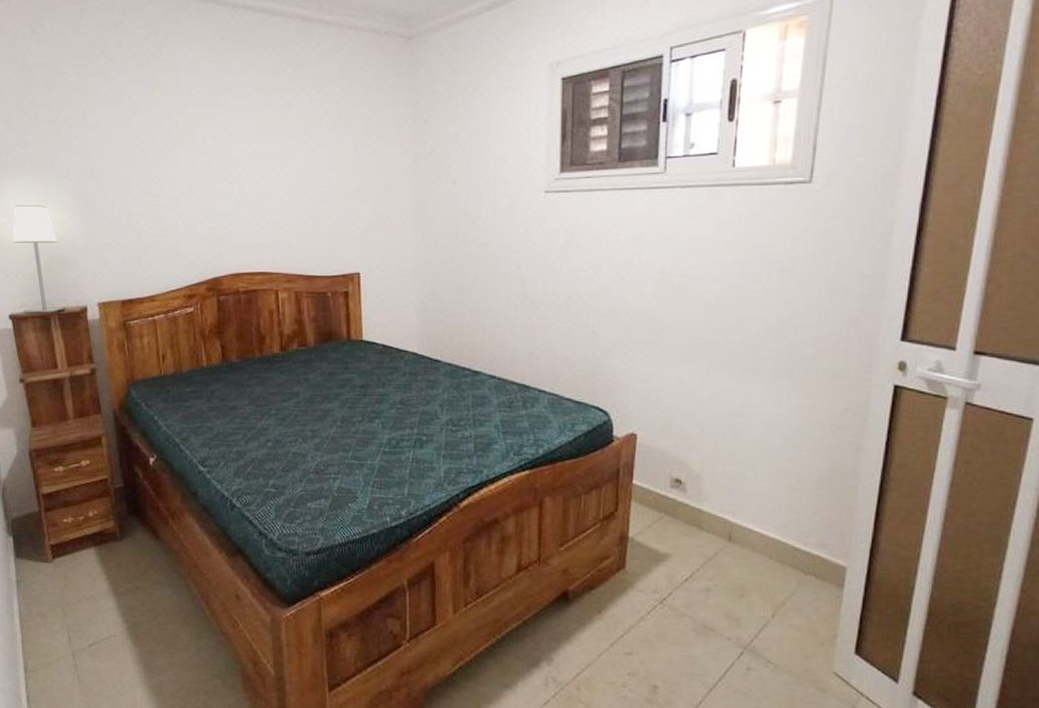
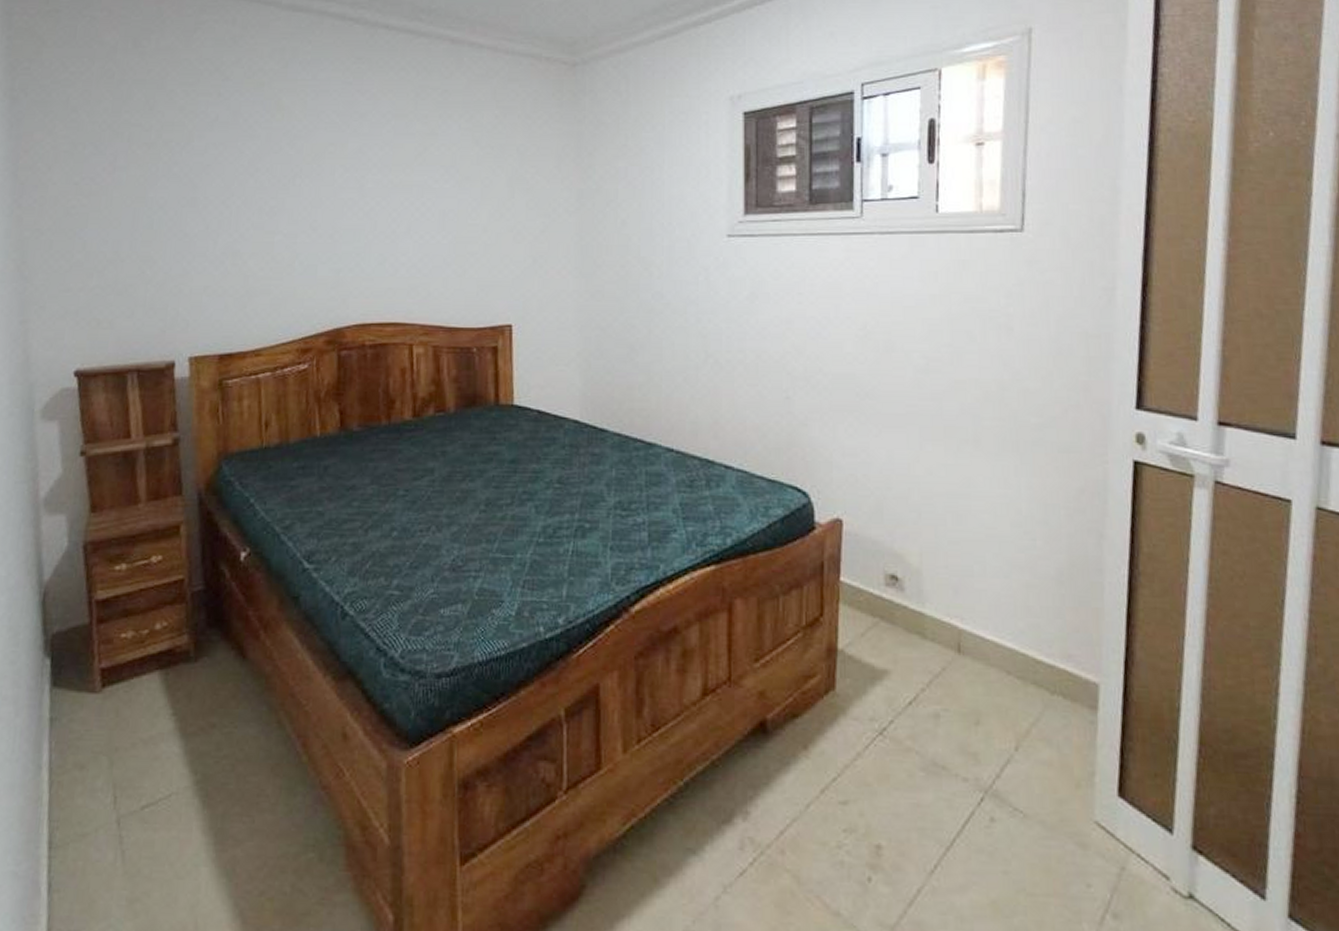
table lamp: present [12,205,66,315] -> none [87,240,147,371]

